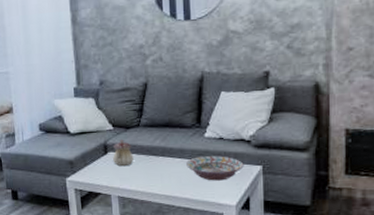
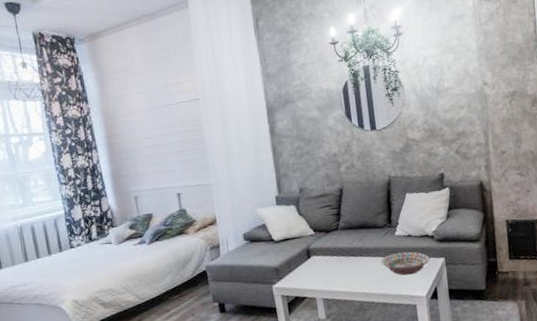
teapot: present [112,140,134,166] -> none [315,243,335,269]

